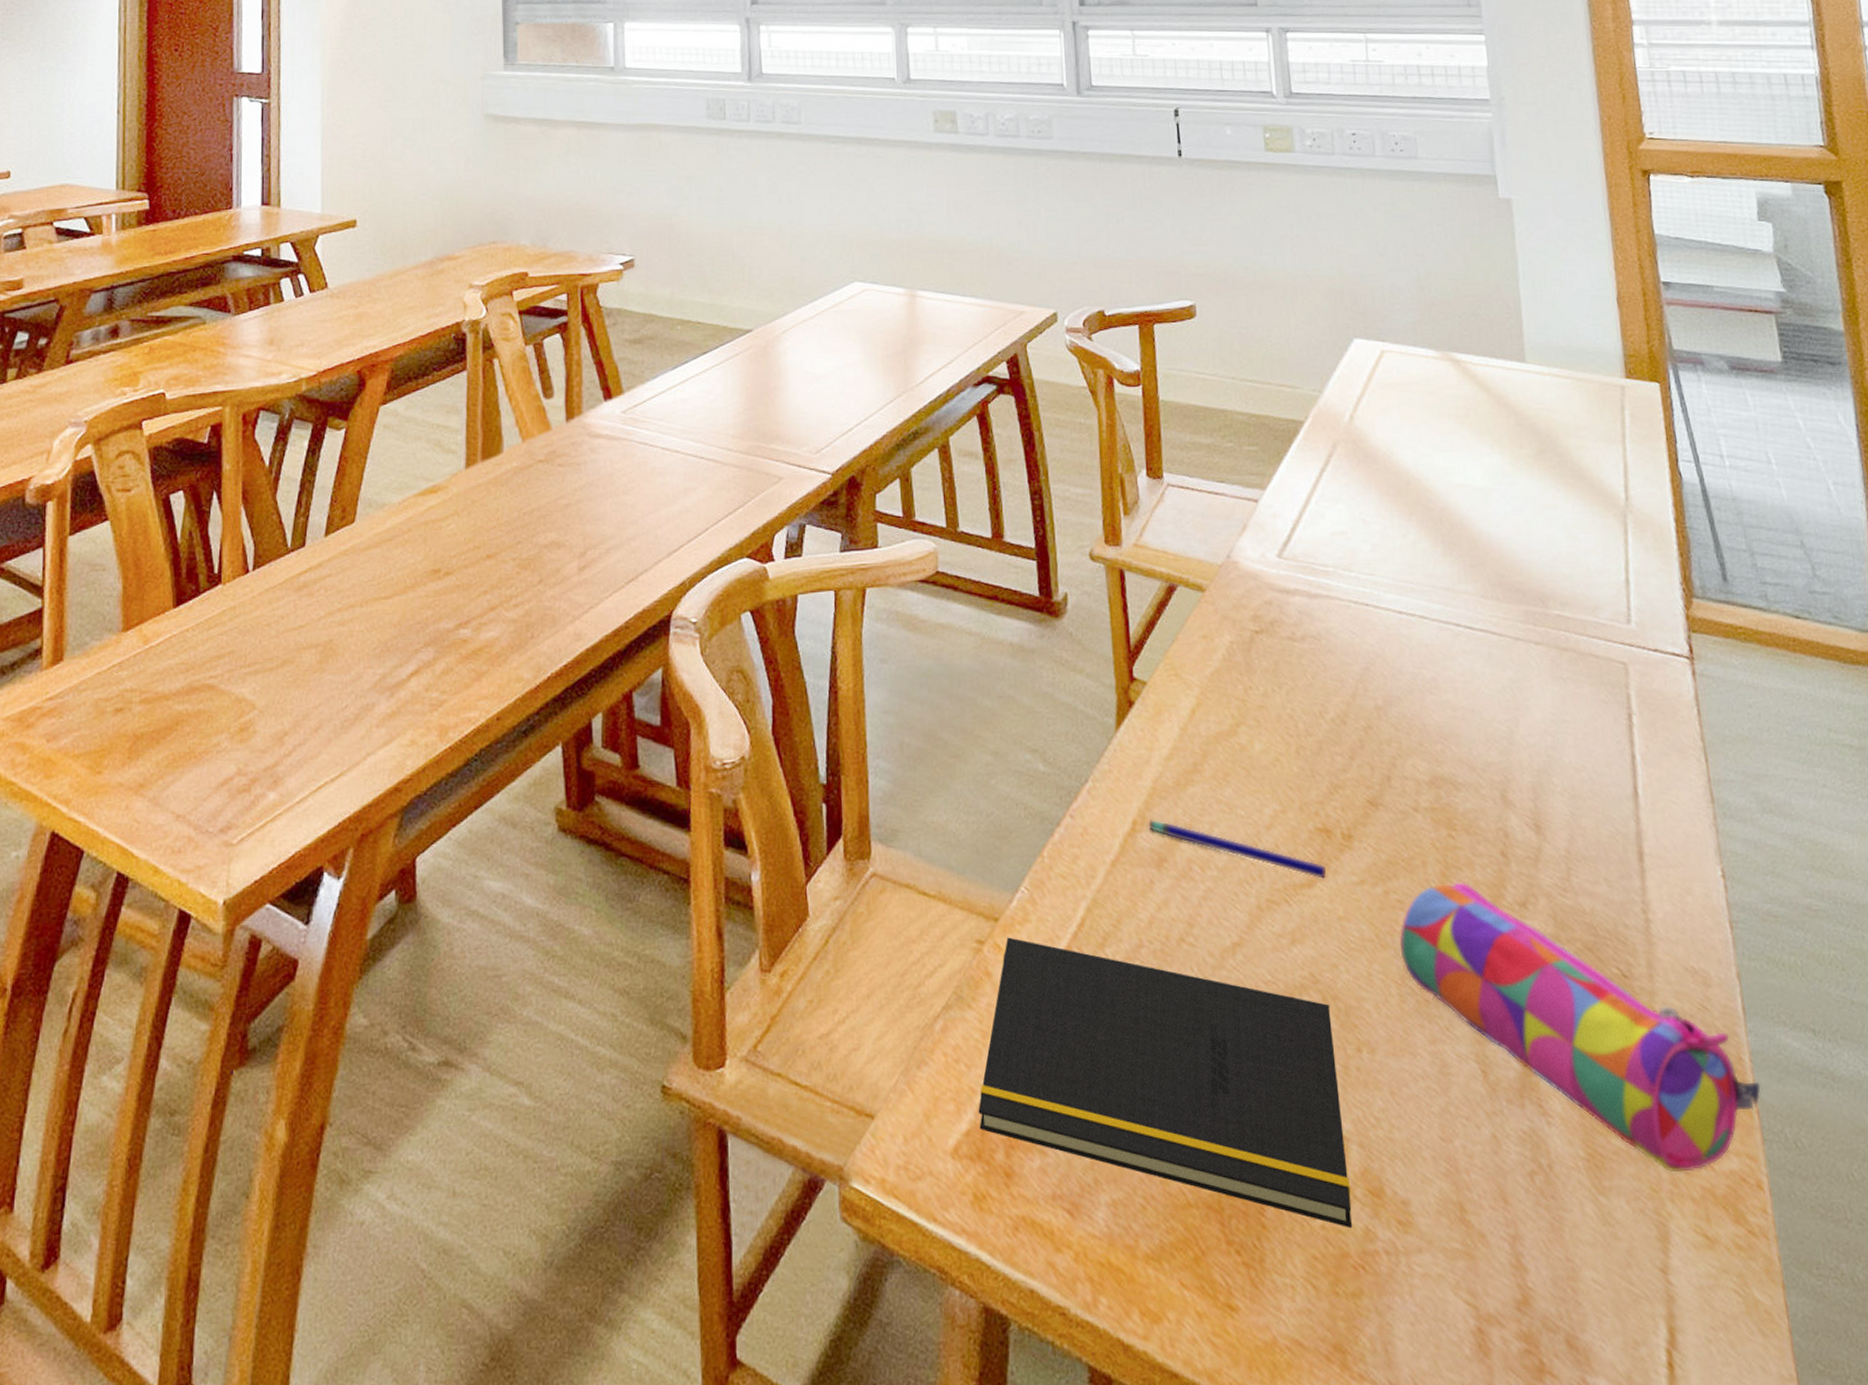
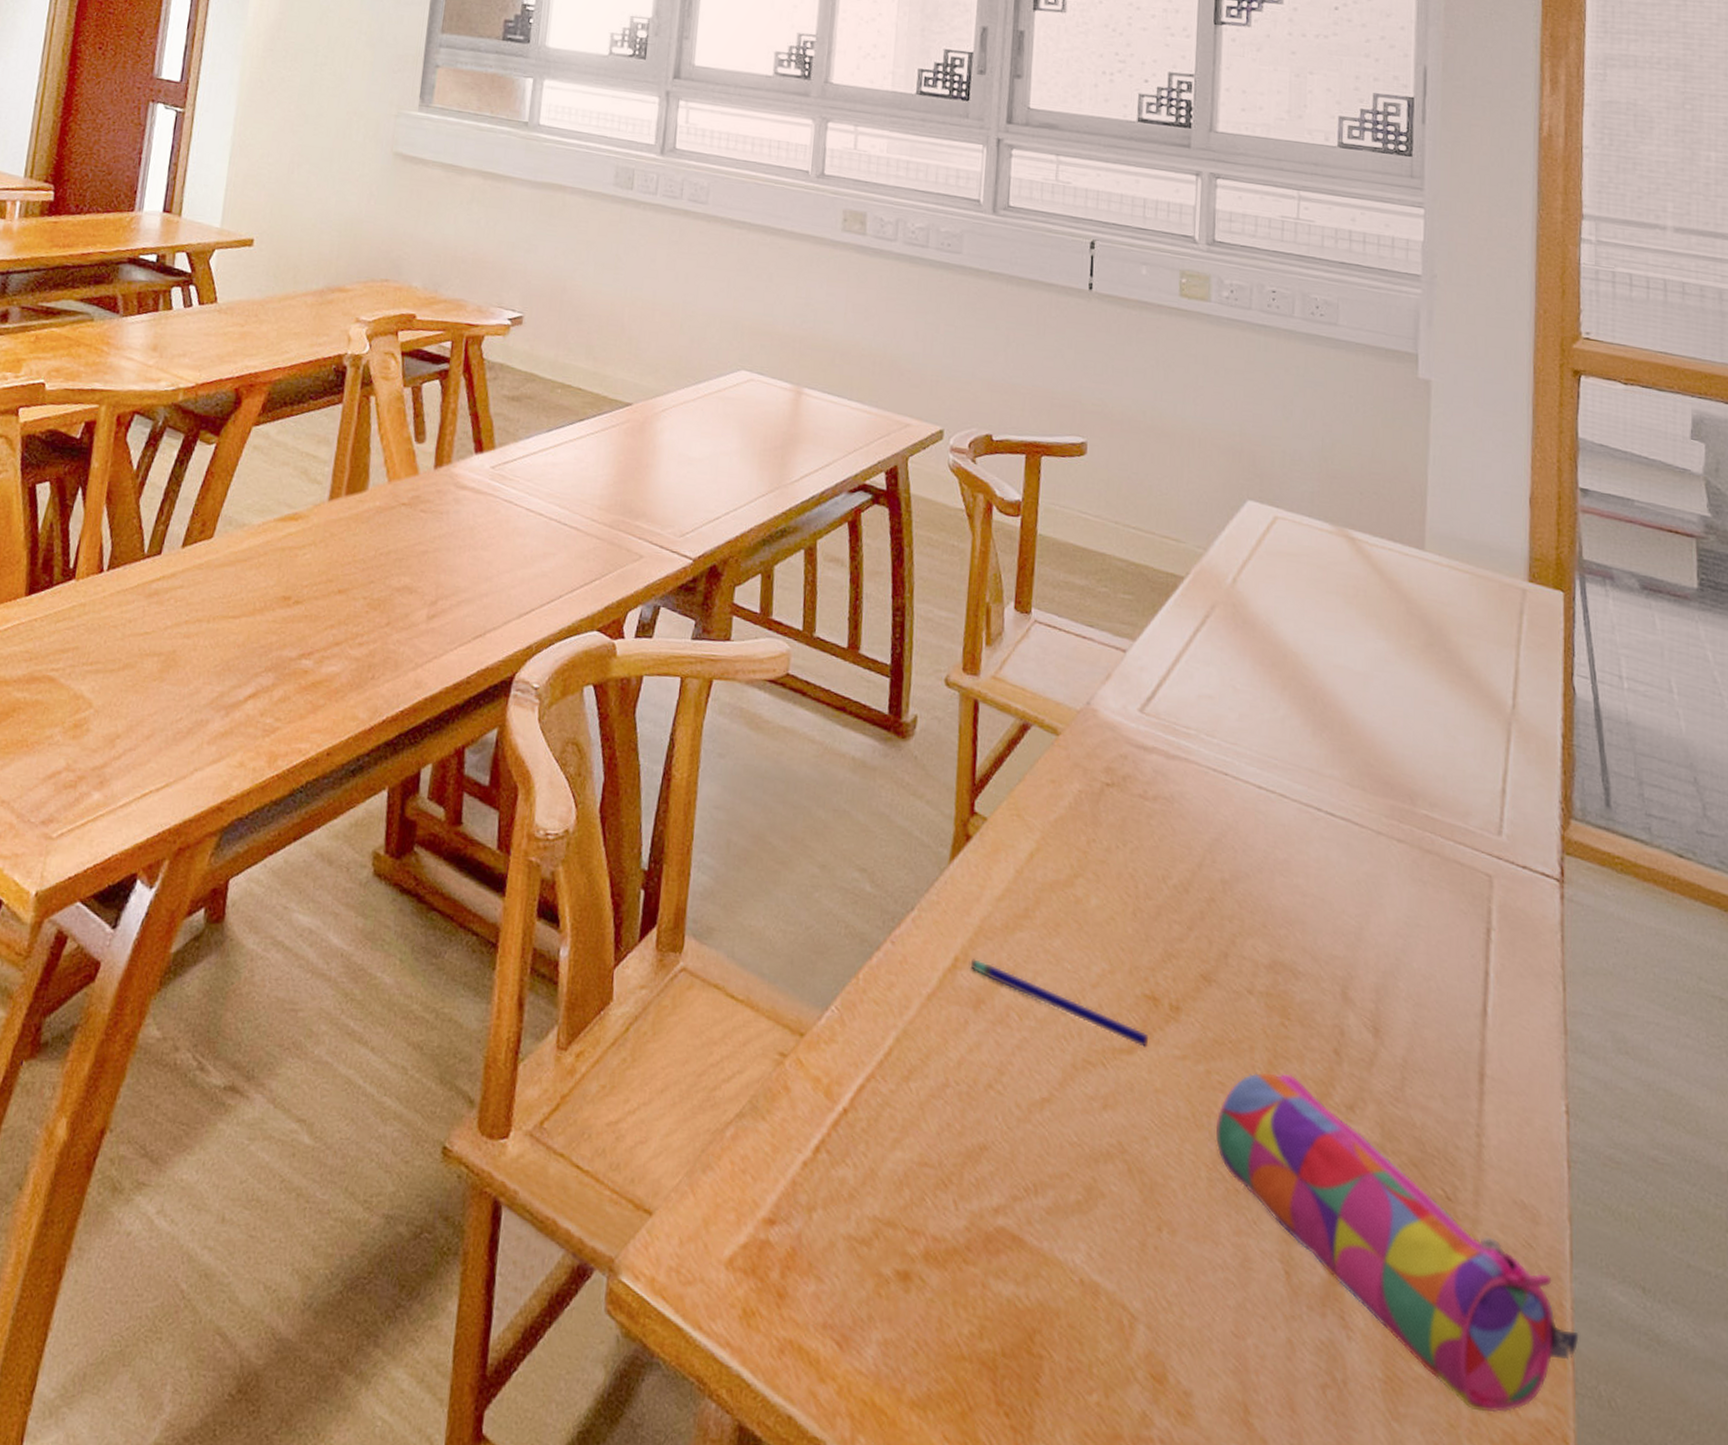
notepad: present [978,937,1352,1229] -> none [757,1054,1135,1411]

